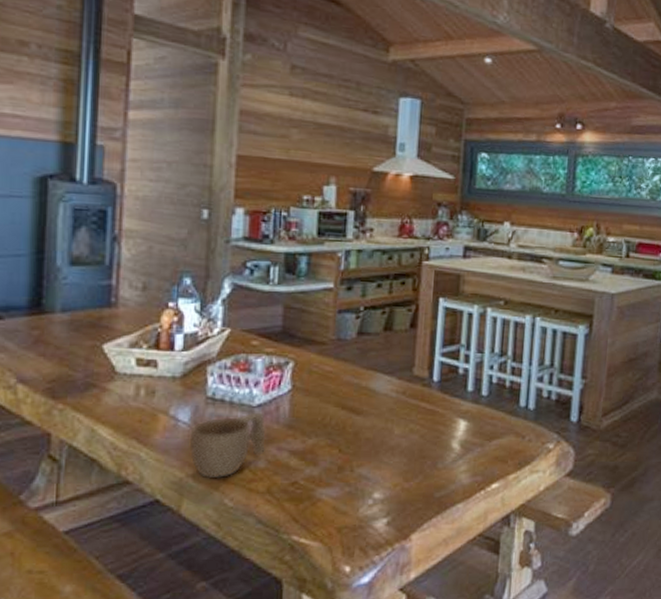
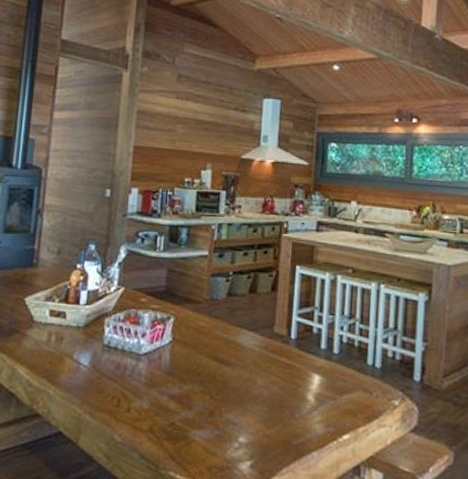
cup: present [189,412,267,479] -> none [87,359,151,416]

